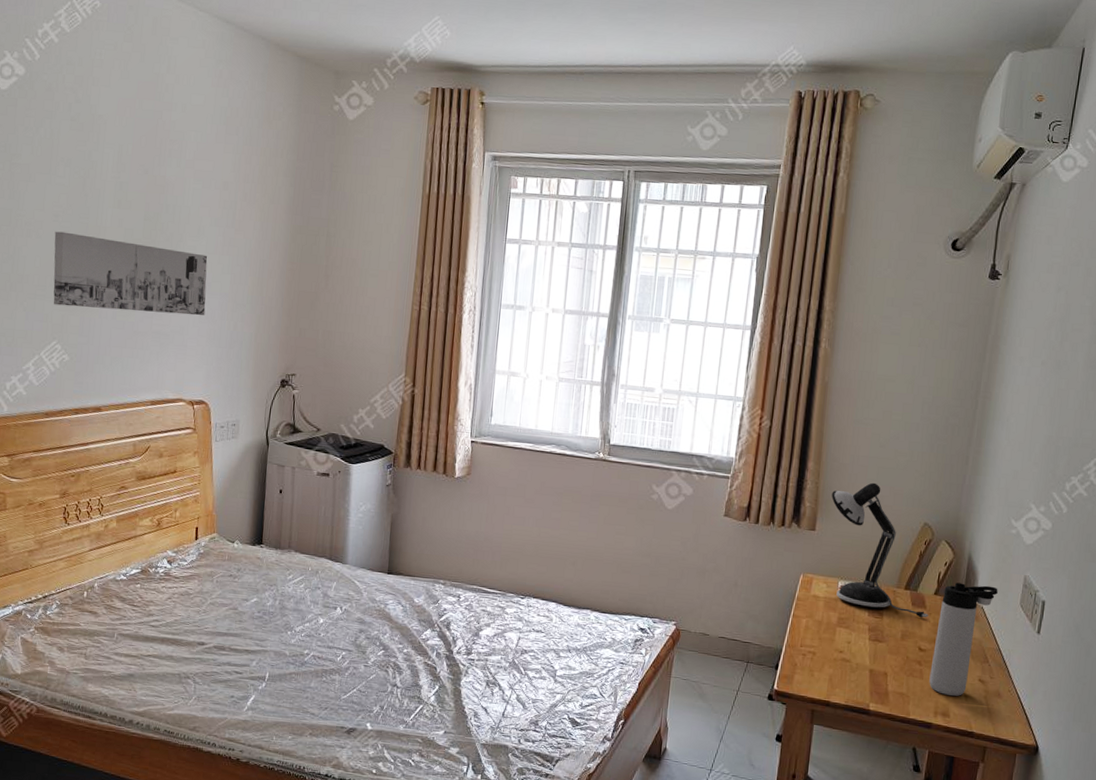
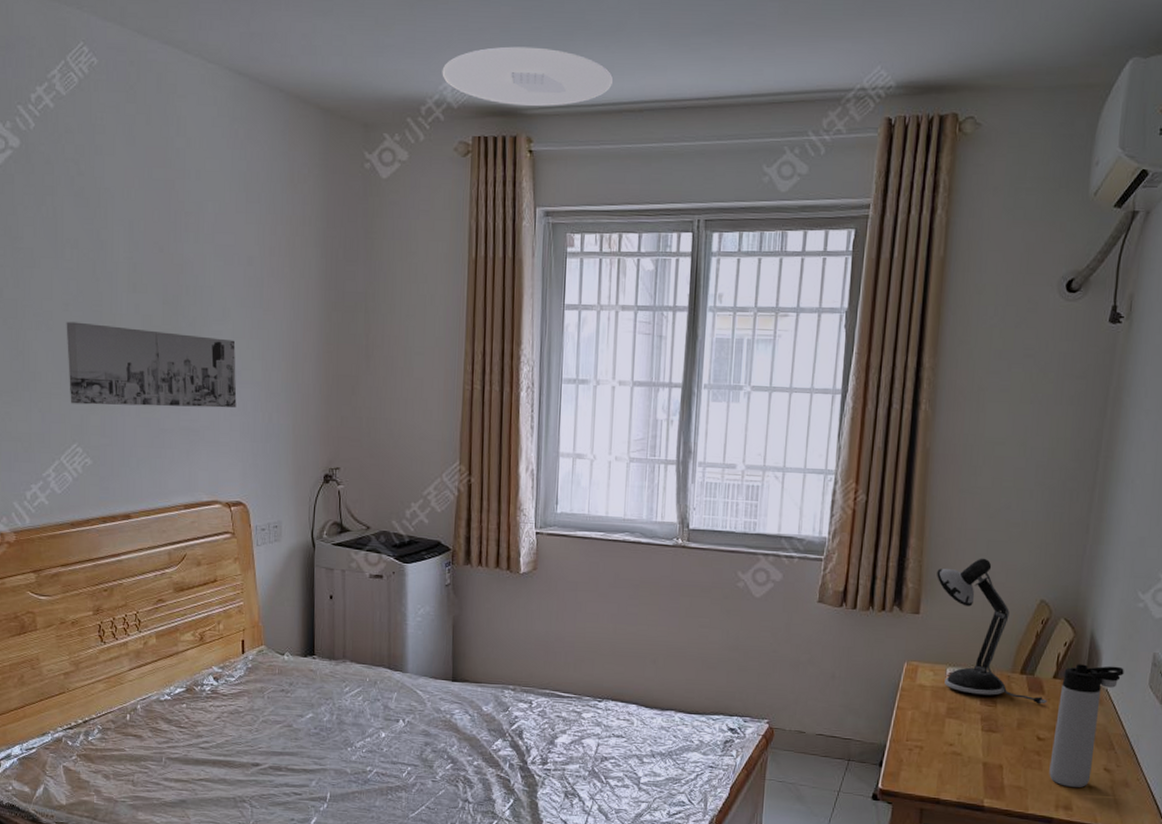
ceiling light: none [407,11,559,66] -> present [442,46,614,106]

